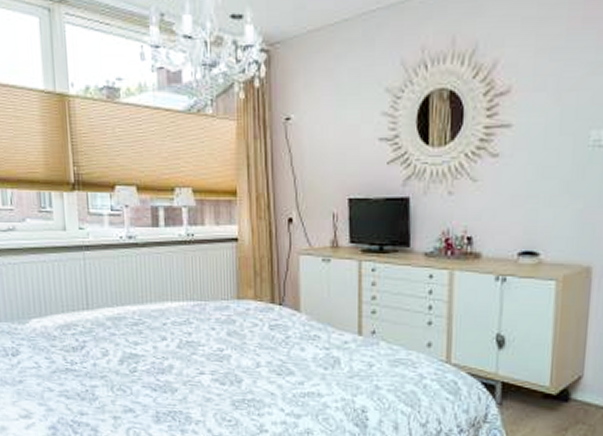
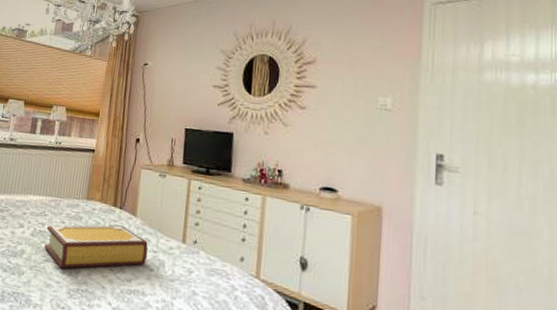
book: none [195,324,320,380] -> present [44,225,148,269]

